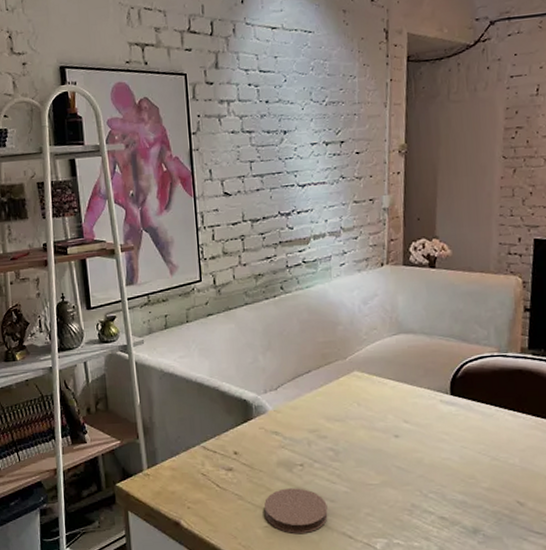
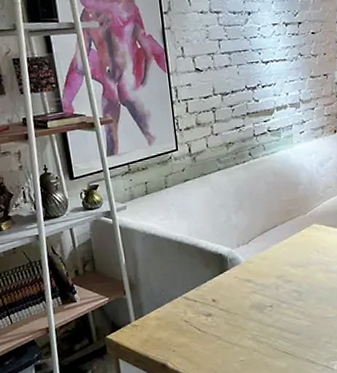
coaster: present [263,488,328,533] -> none [239,325,294,364]

